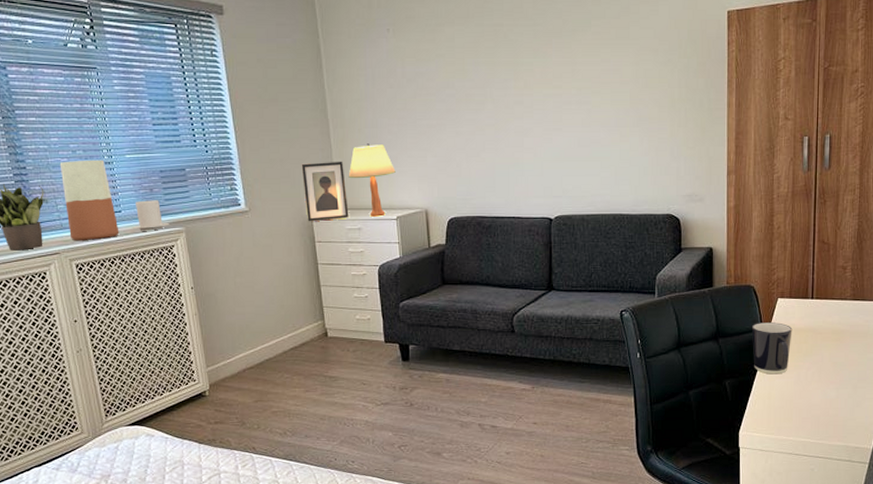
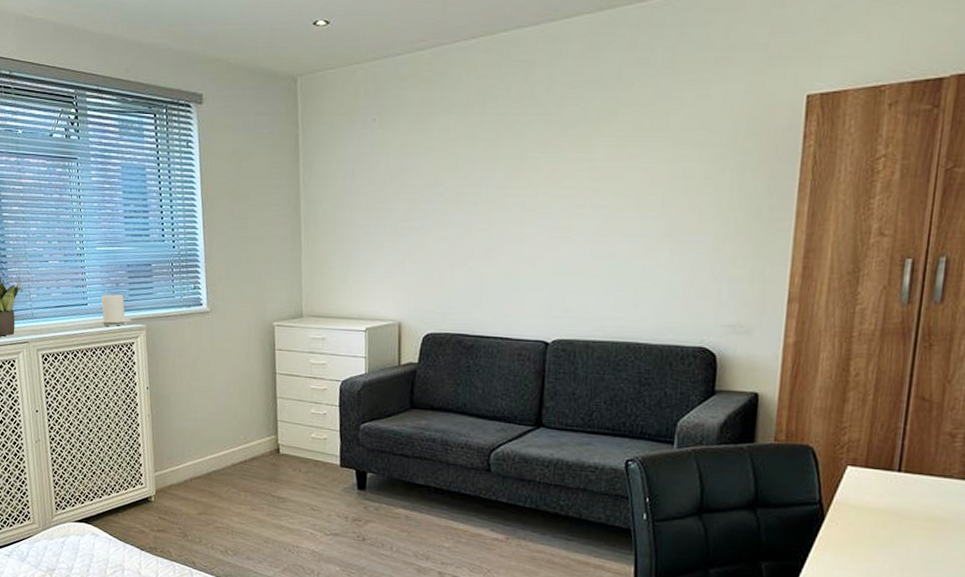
vase: present [59,159,119,241] -> none [36,250,84,332]
picture frame: present [301,161,349,222] -> none [267,263,314,328]
table lamp: present [348,143,396,217] -> none [316,245,369,327]
mug: present [751,322,793,375] -> none [804,494,866,564]

